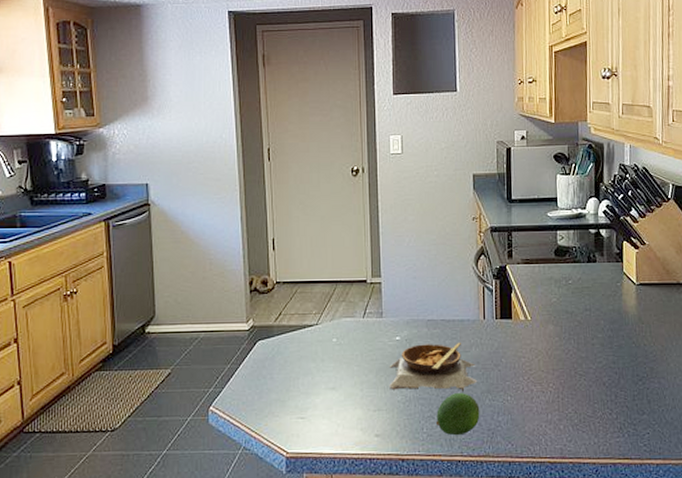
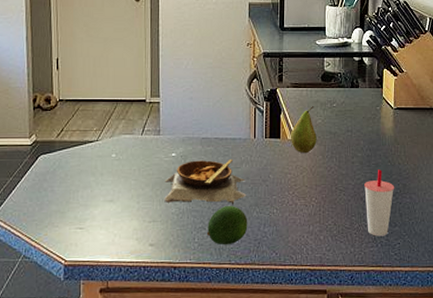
fruit: none [522,284,552,335] -> present [290,106,317,154]
cup: none [607,352,641,426] -> present [364,169,395,236]

